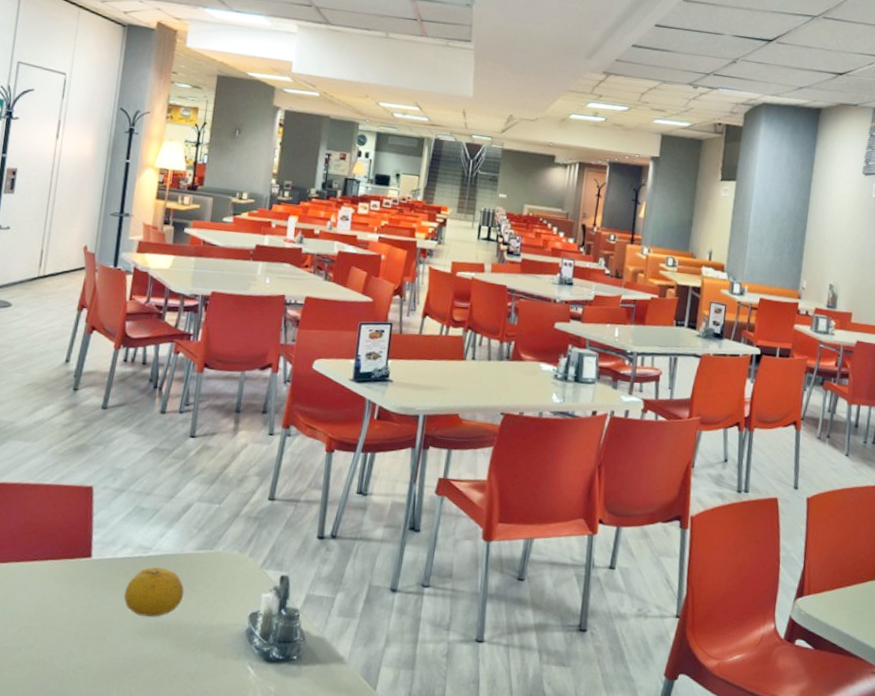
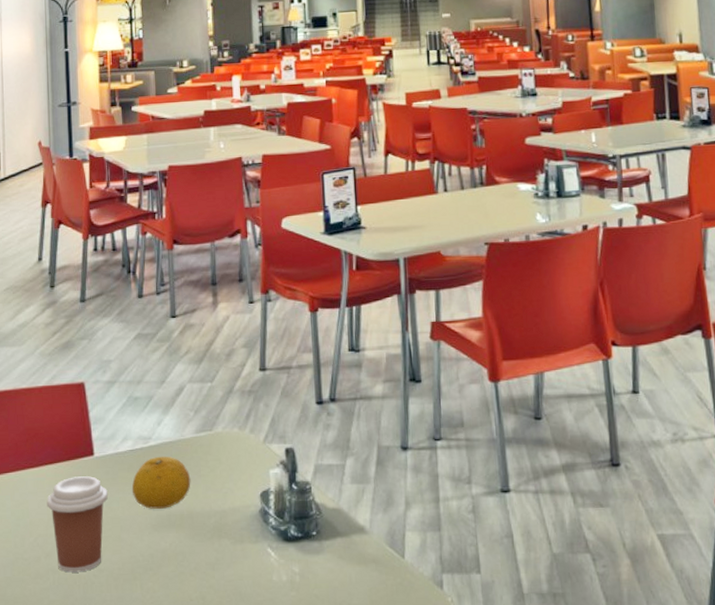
coffee cup: none [36,575,100,667] -> present [46,476,108,573]

